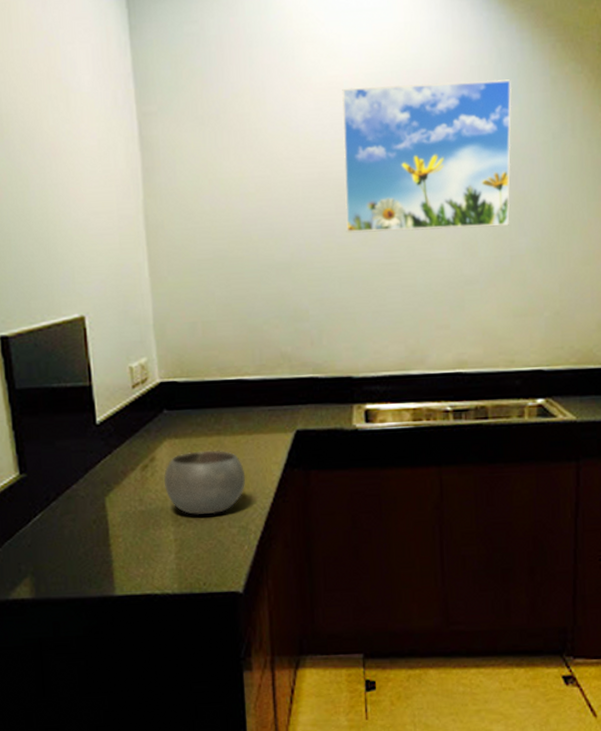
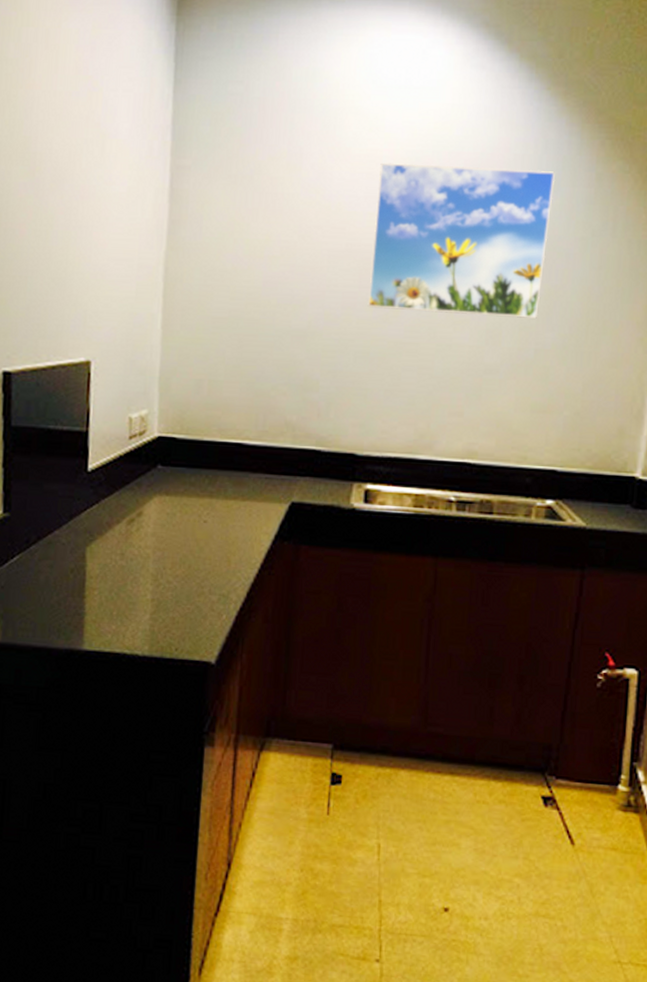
bowl: present [163,450,246,515] -> none [148,511,233,579]

